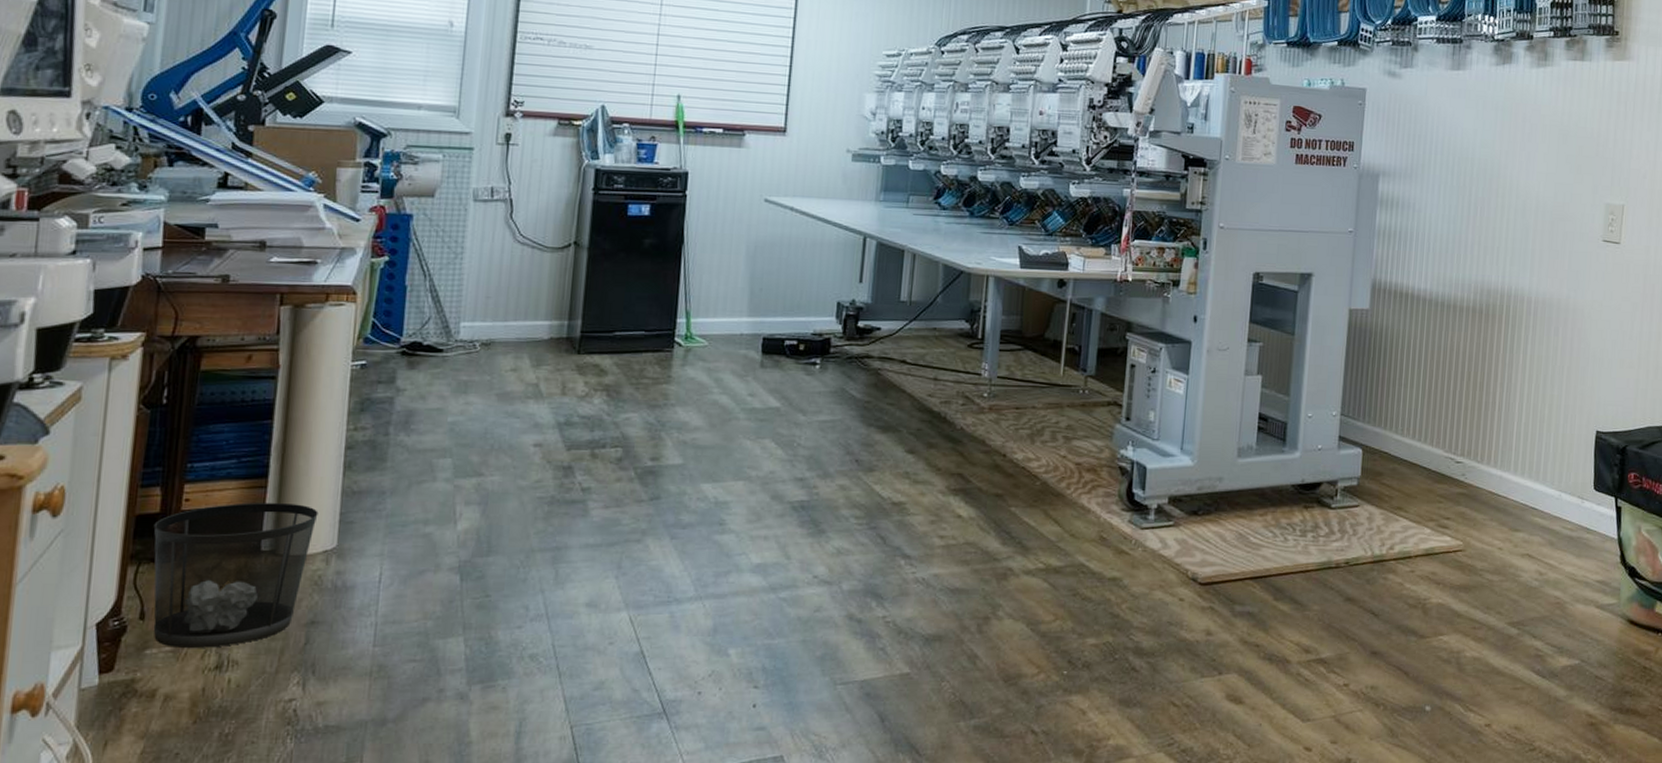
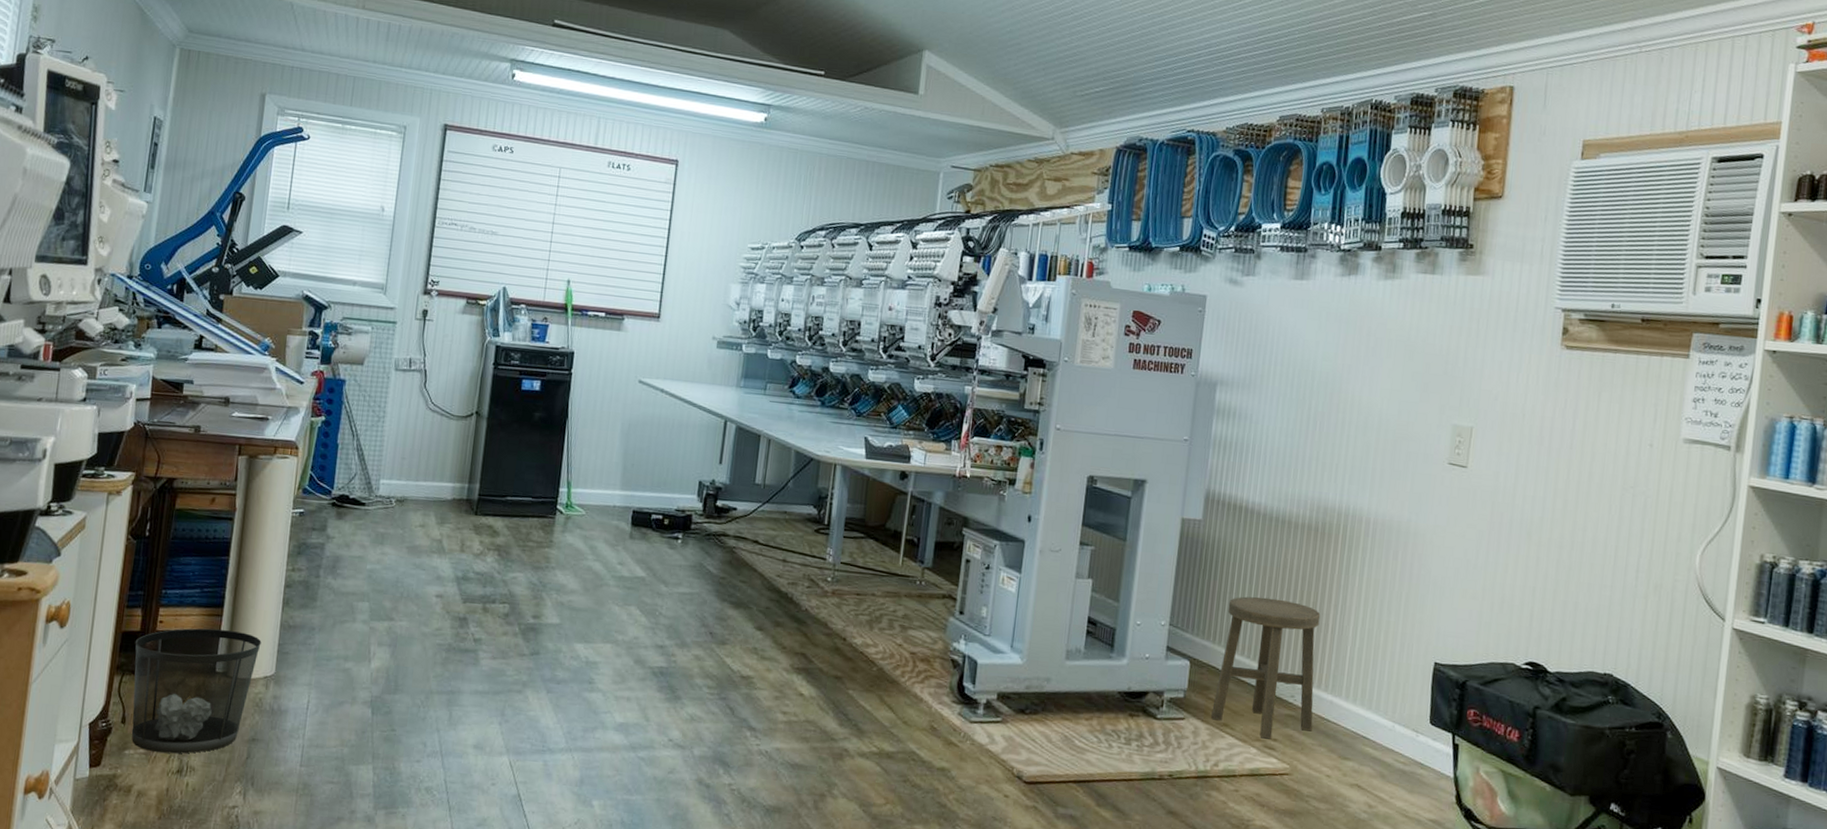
stool: none [1385,380,1488,518] -> present [1211,596,1321,739]

